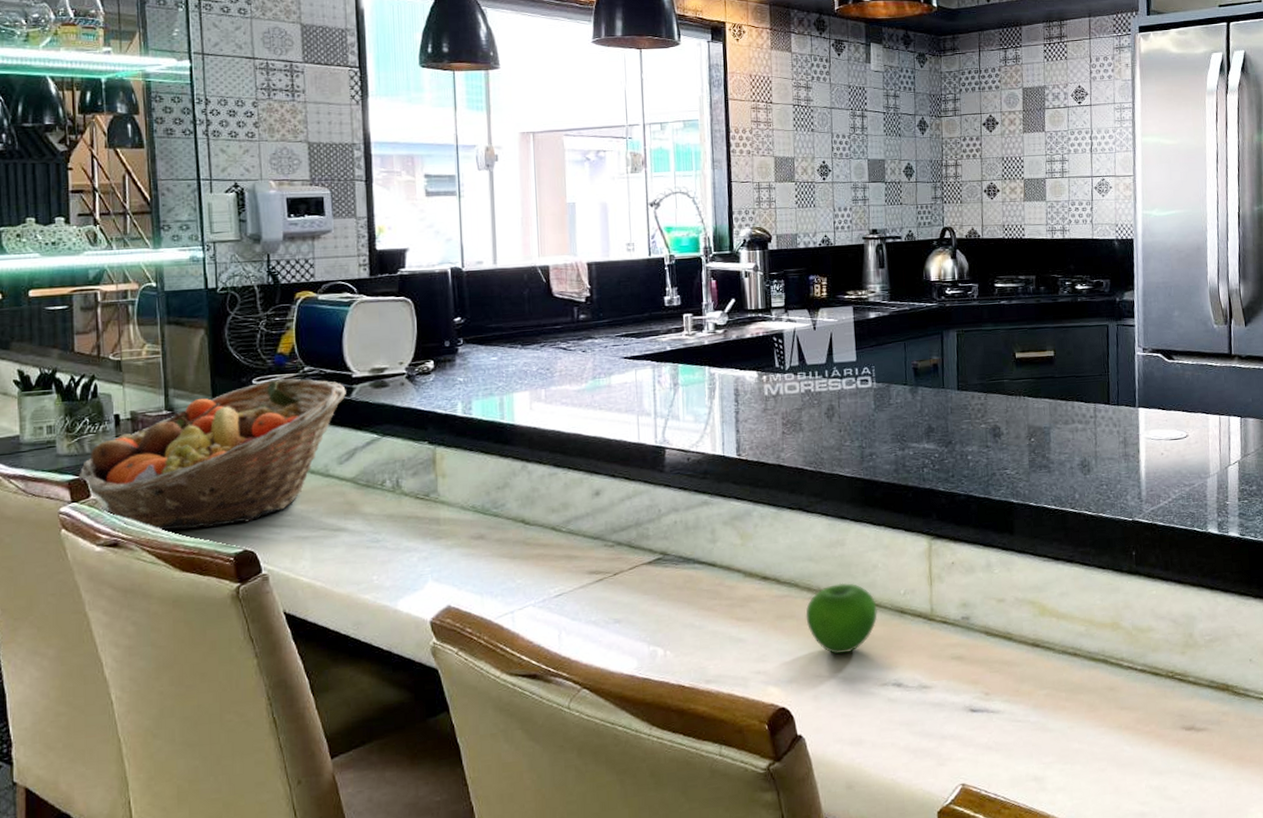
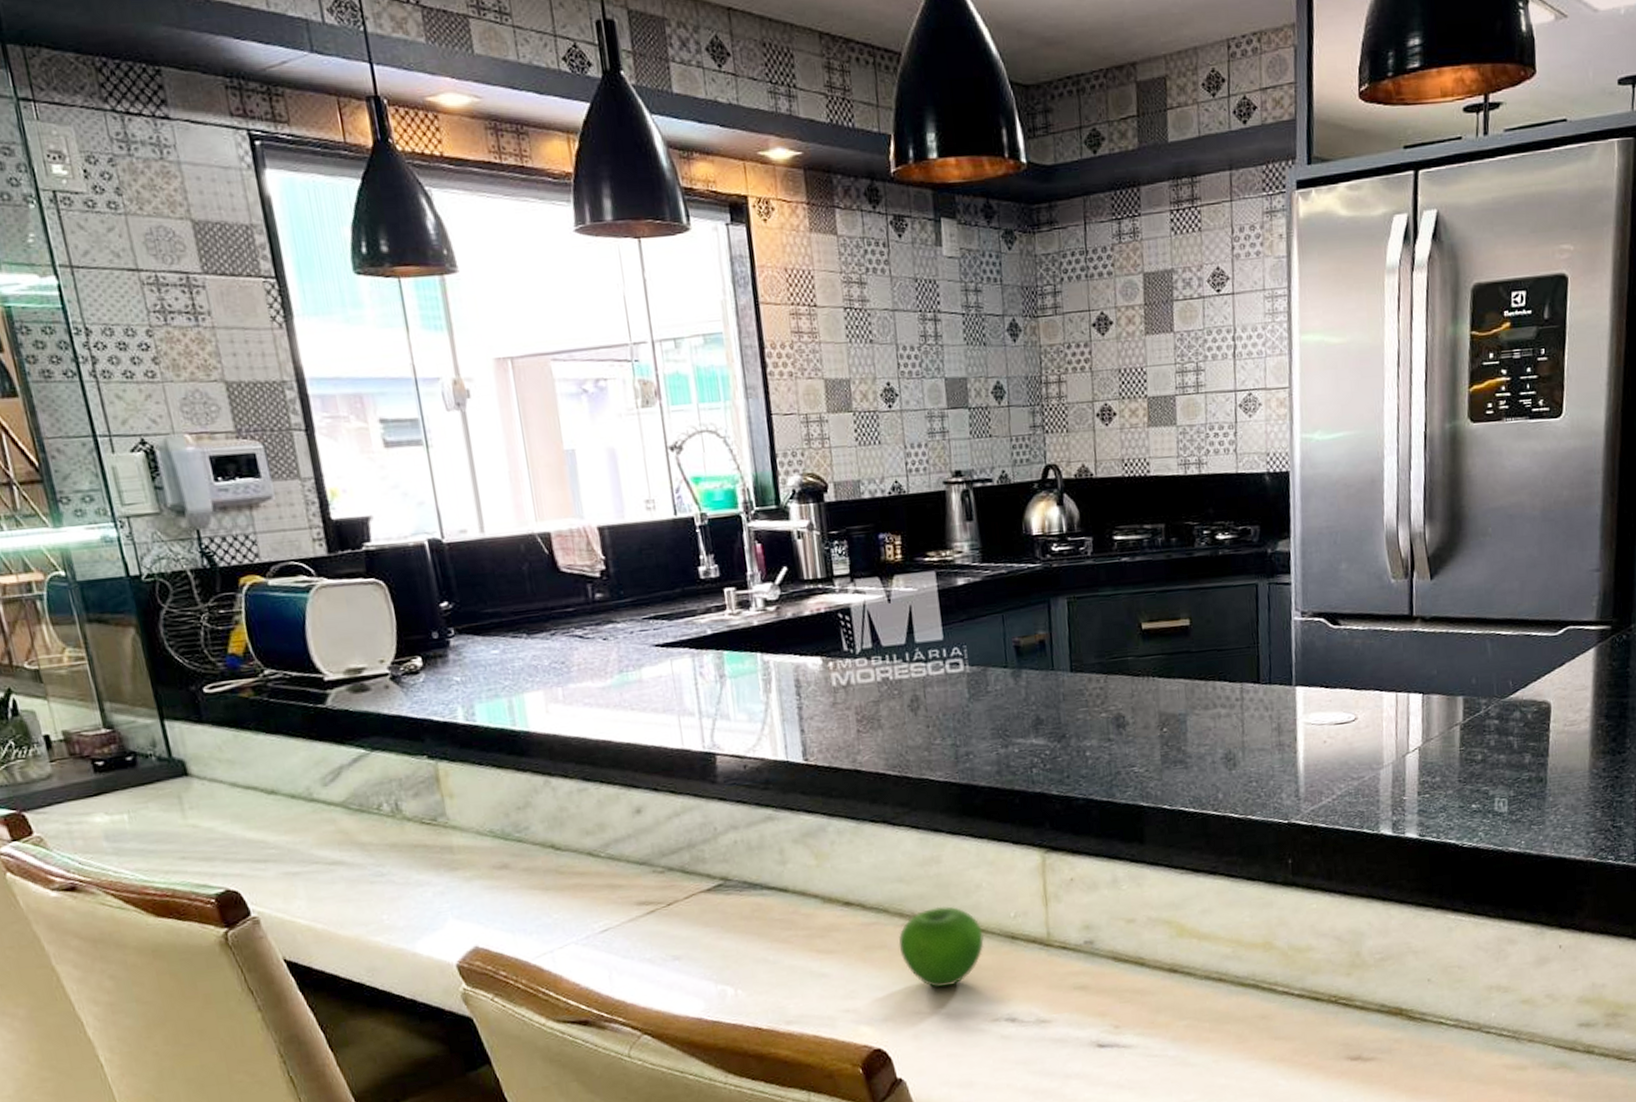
fruit basket: present [78,378,346,531] -> none [14,684,320,871]

